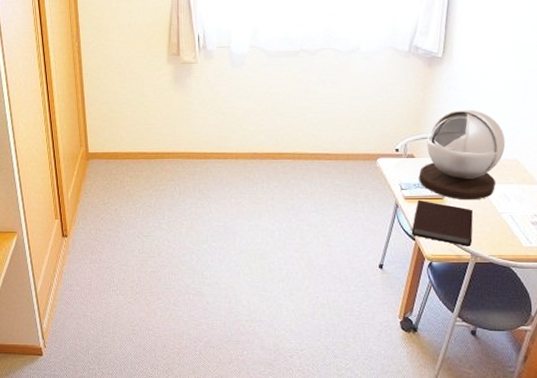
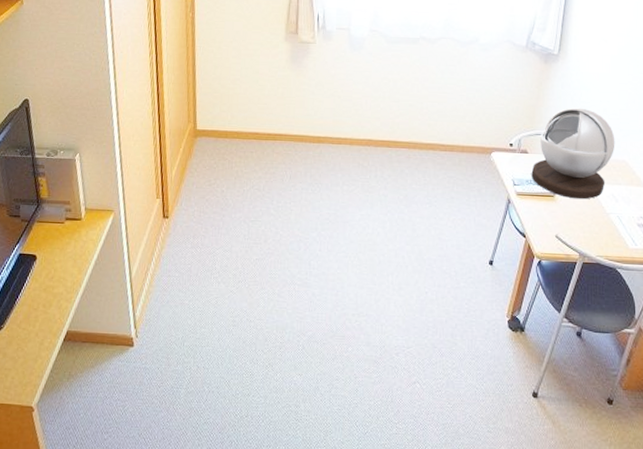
notebook: present [411,199,473,246] -> none [522,196,582,246]

